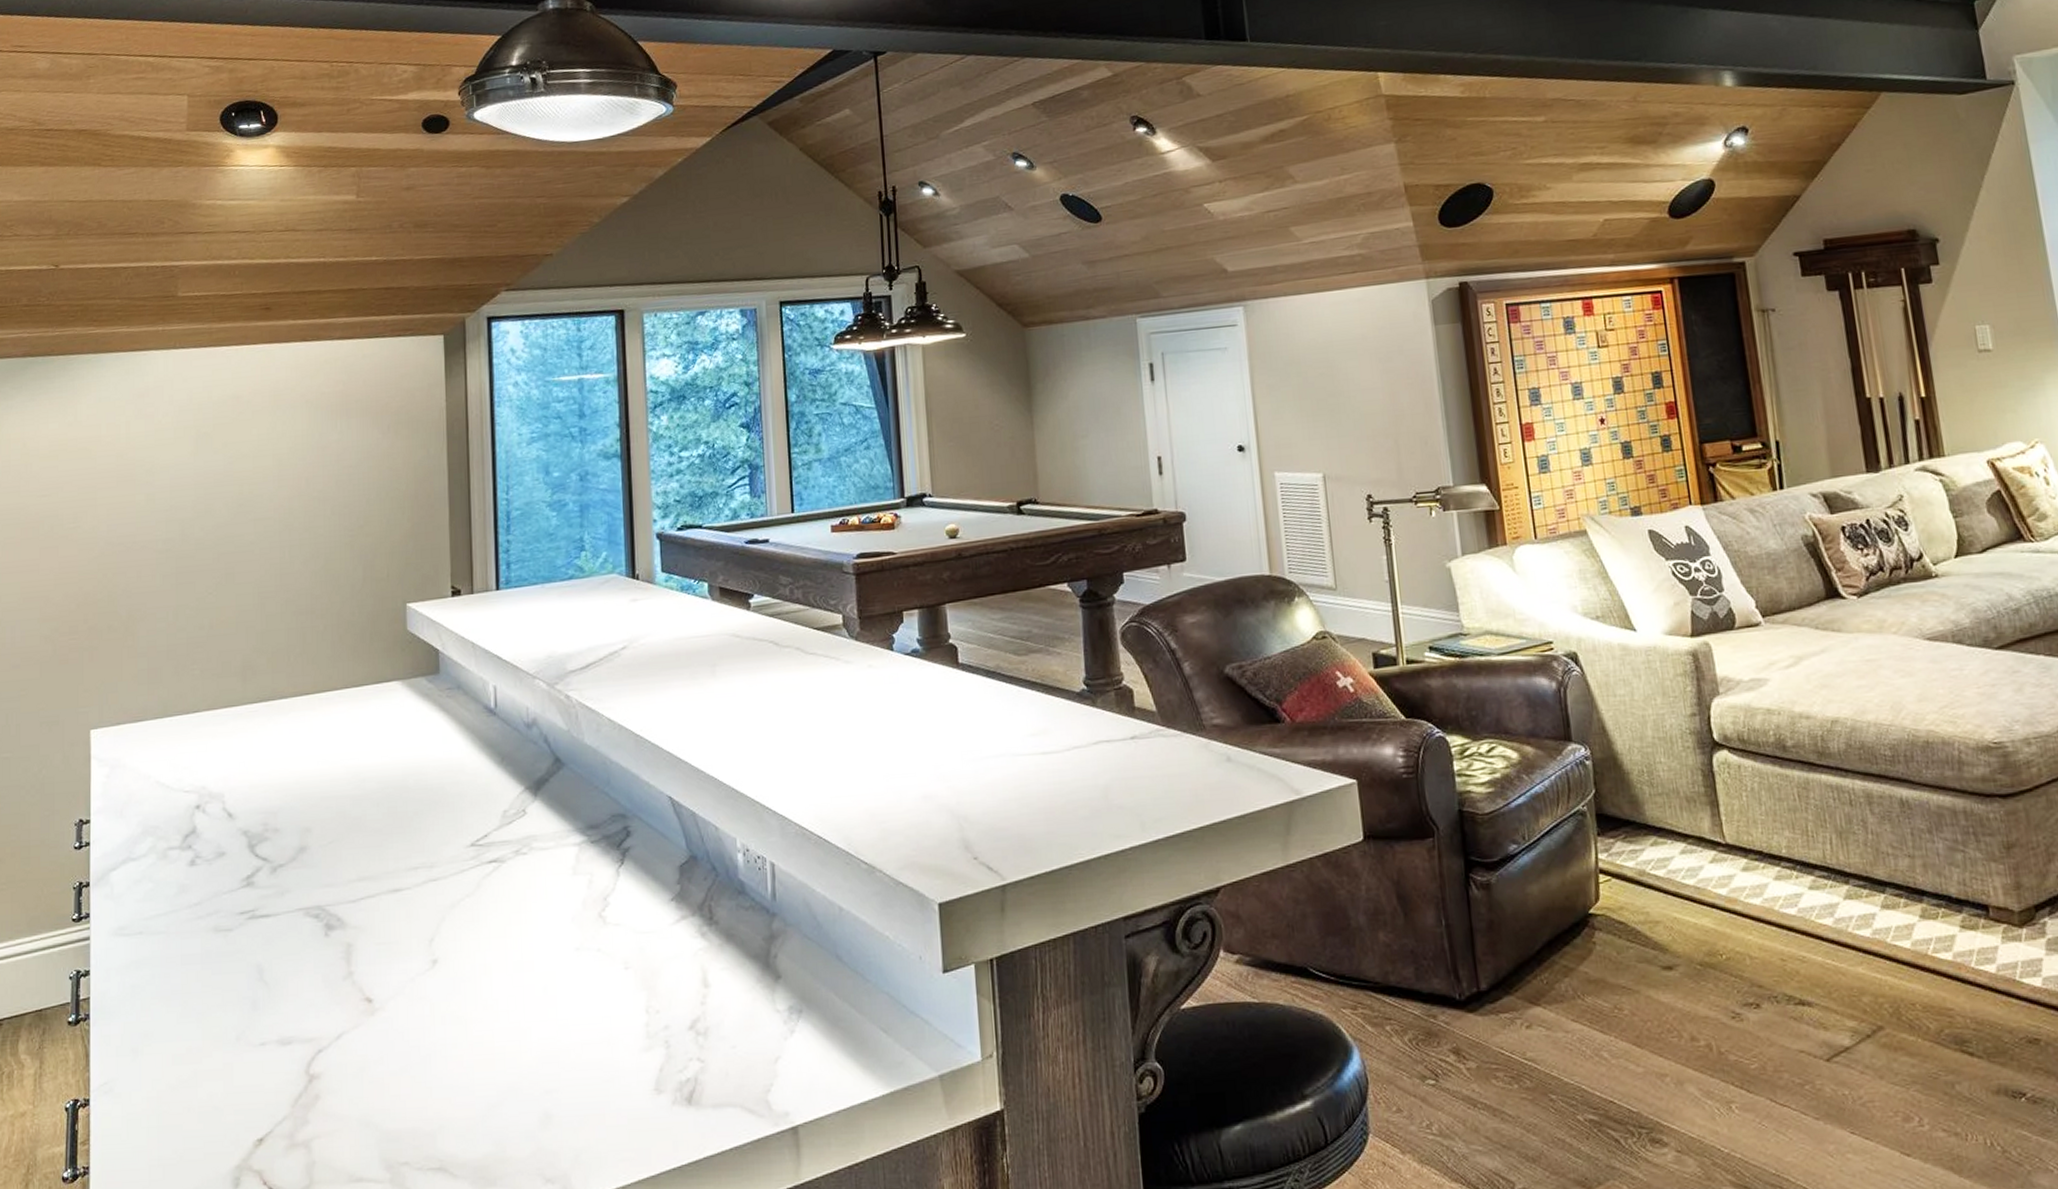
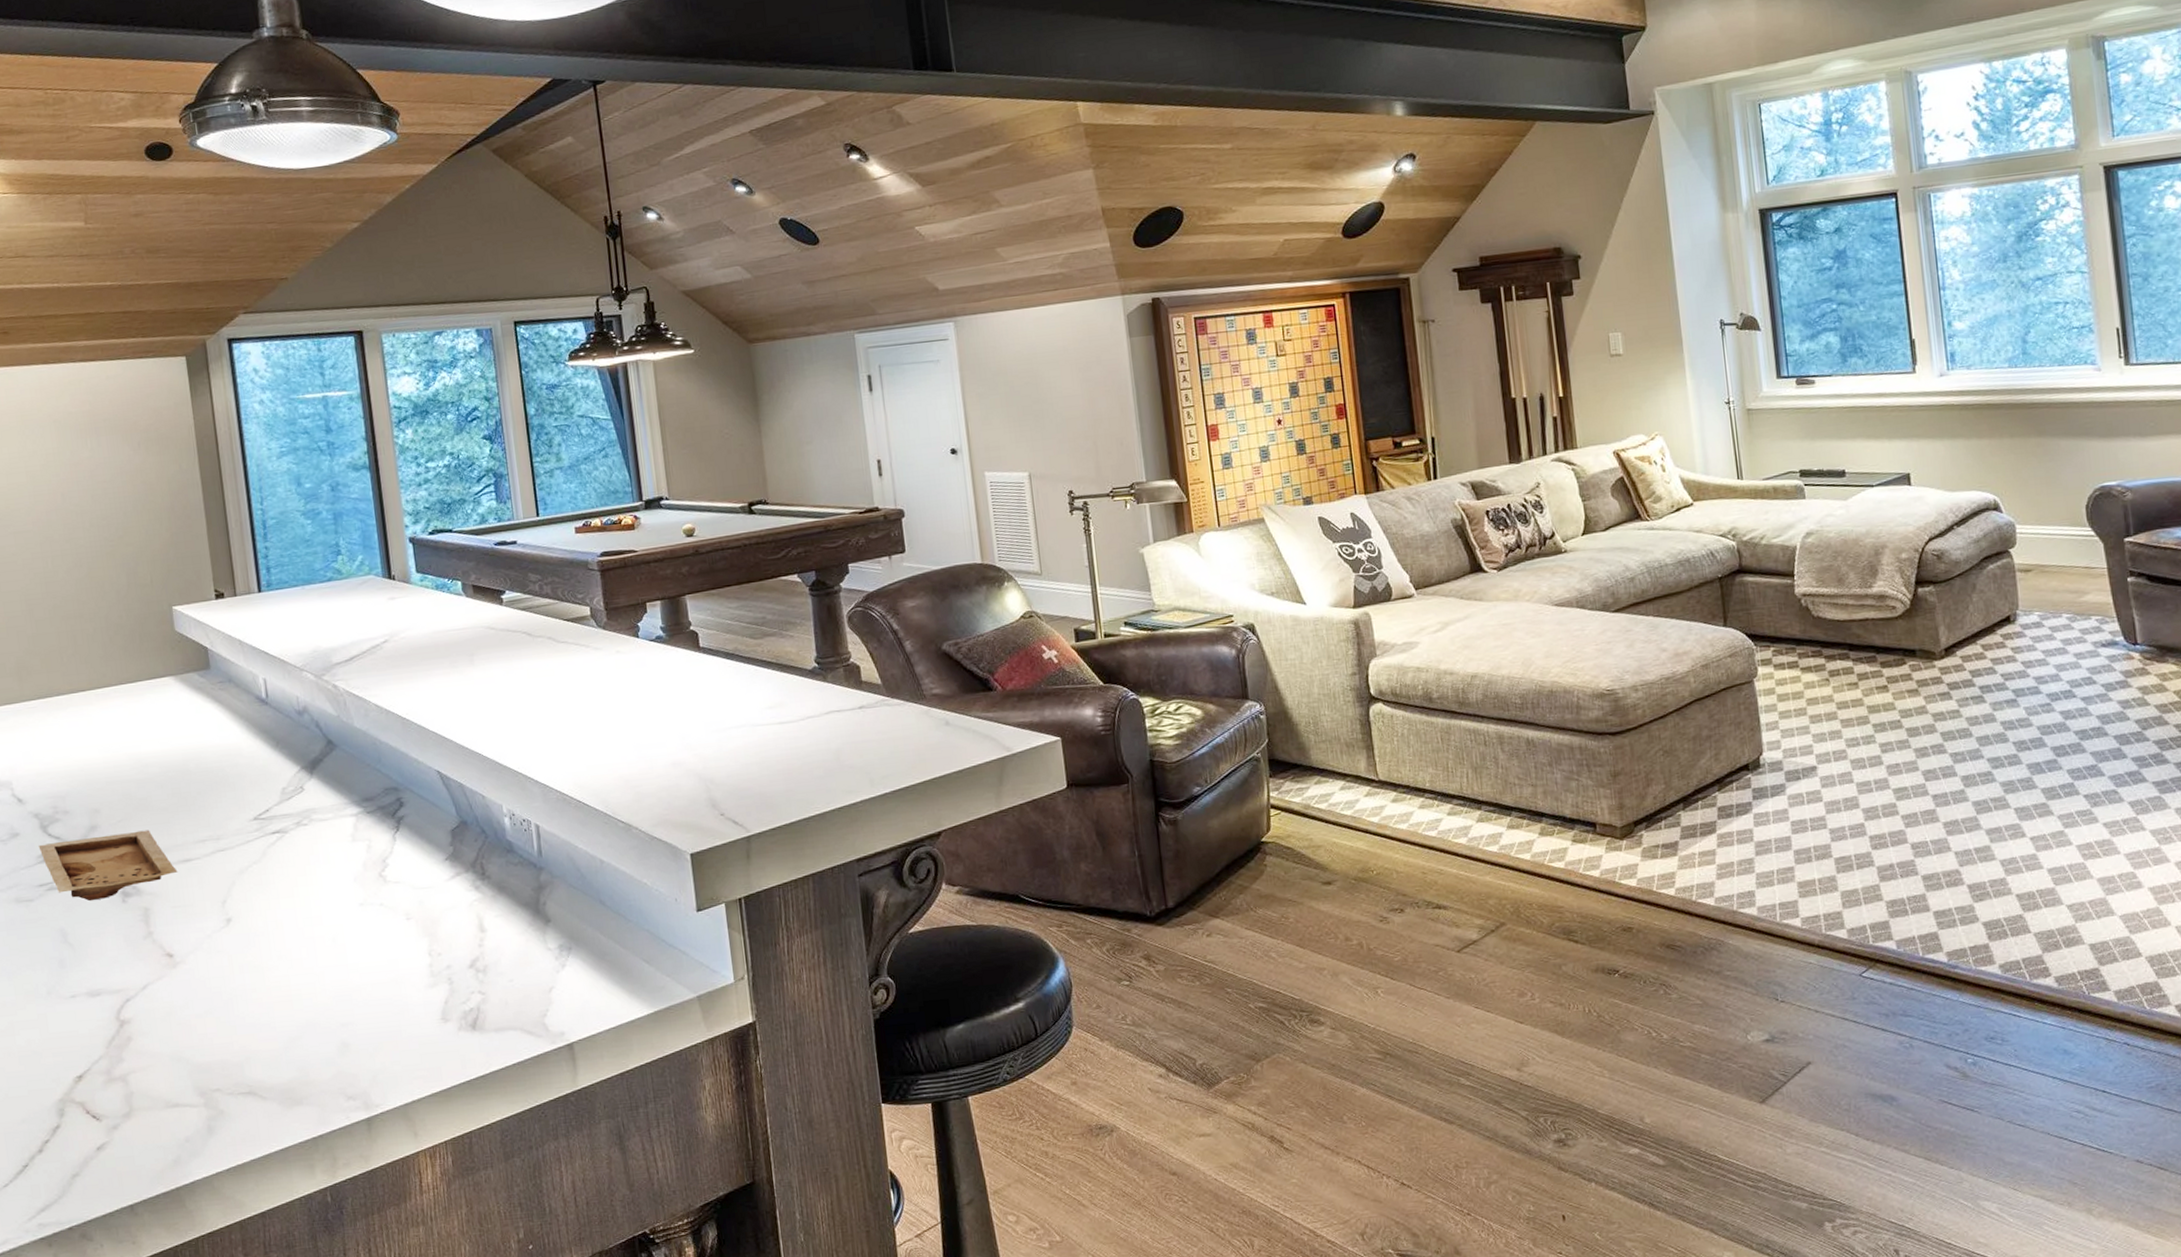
tray: none [244,853,386,934] -> present [38,830,178,901]

